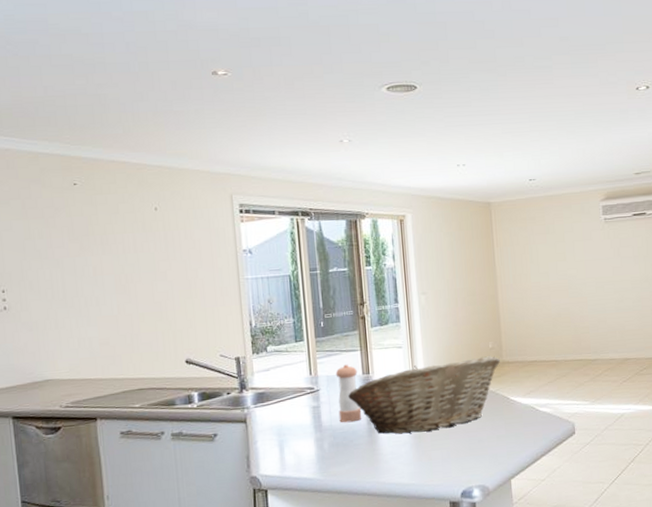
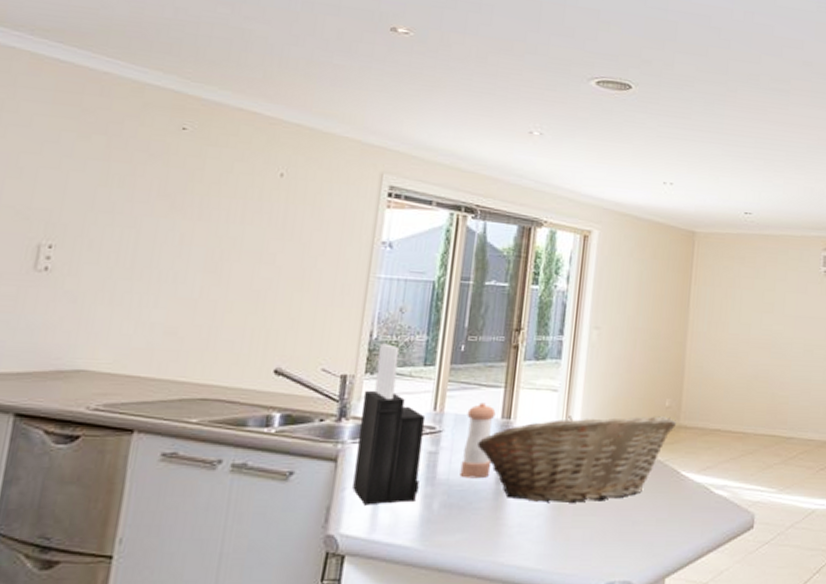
knife block: none [255,329,311,452] -> present [352,343,426,505]

